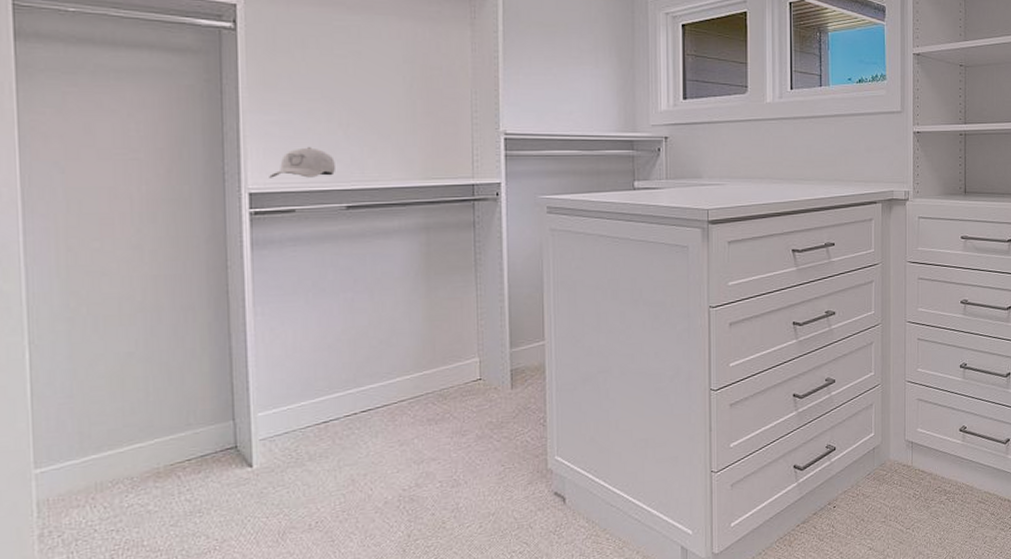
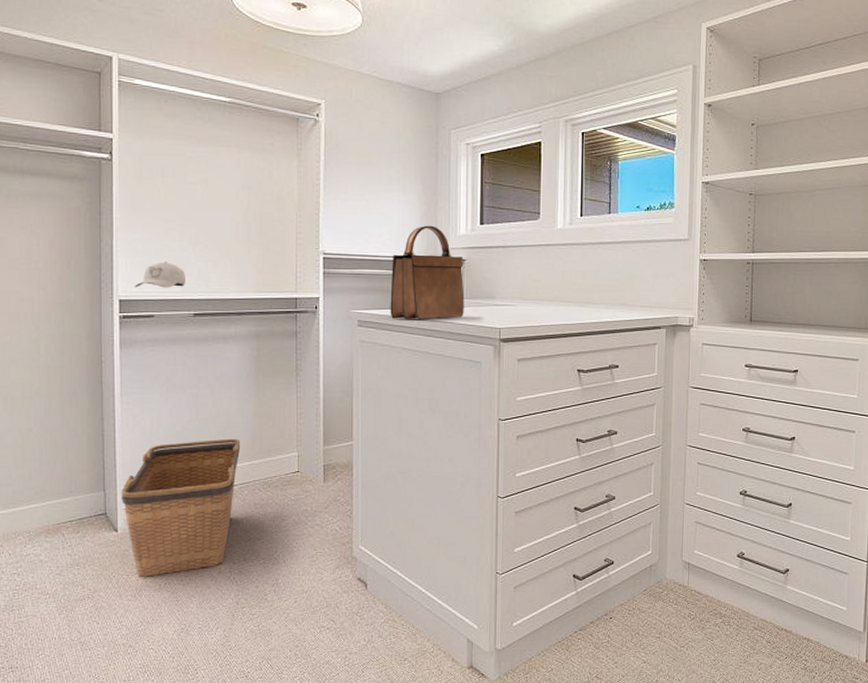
bicycle basket: none [256,347,409,518] -> present [121,438,241,577]
handbag: none [584,101,668,205] -> present [390,225,465,320]

